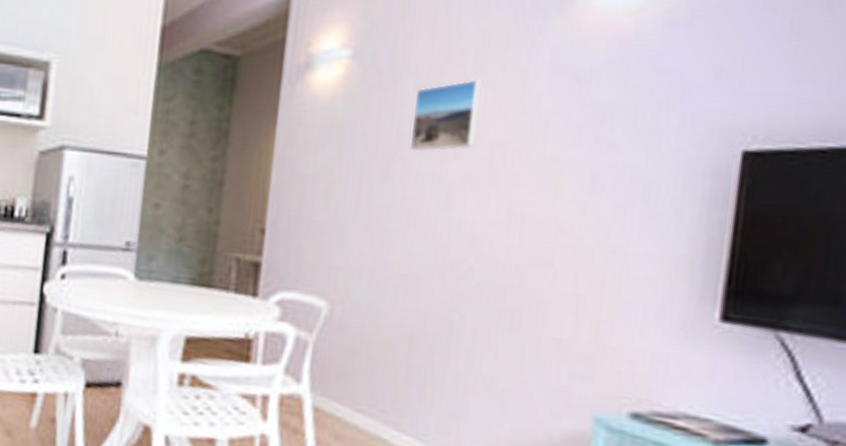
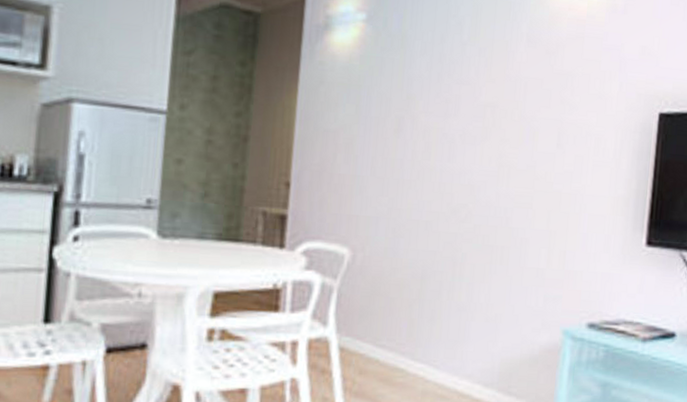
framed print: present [409,80,483,151] -> none [418,47,476,109]

